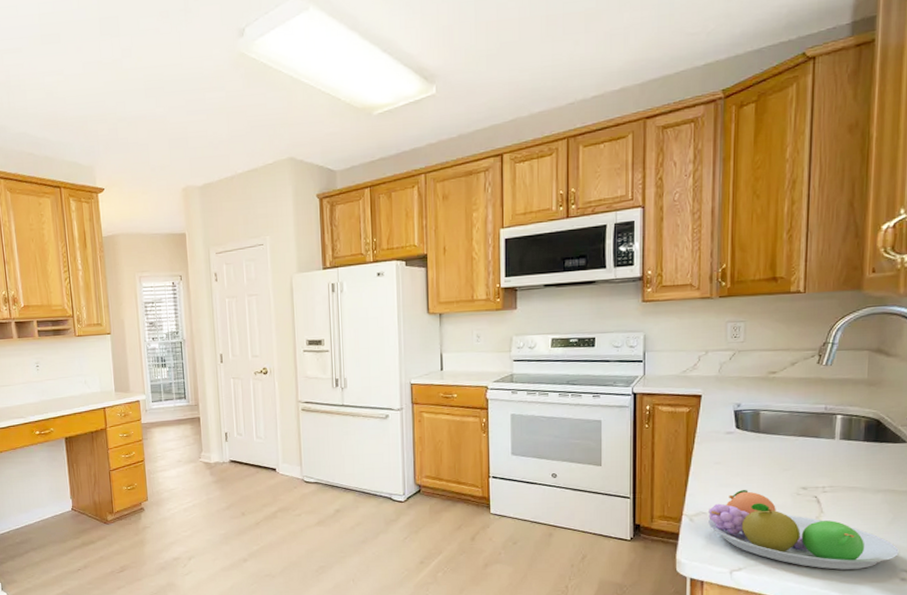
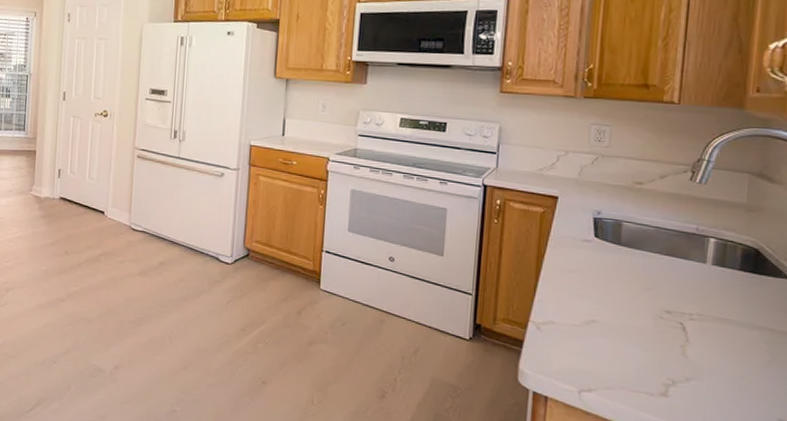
fruit bowl: present [707,490,899,570] -> none [556,304,777,412]

